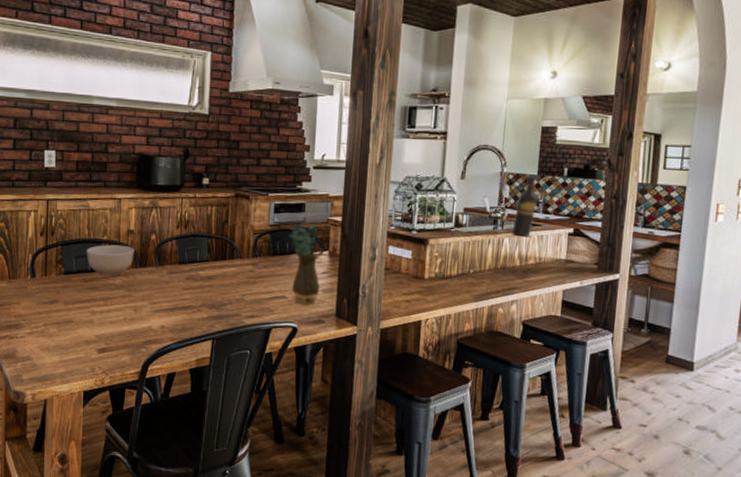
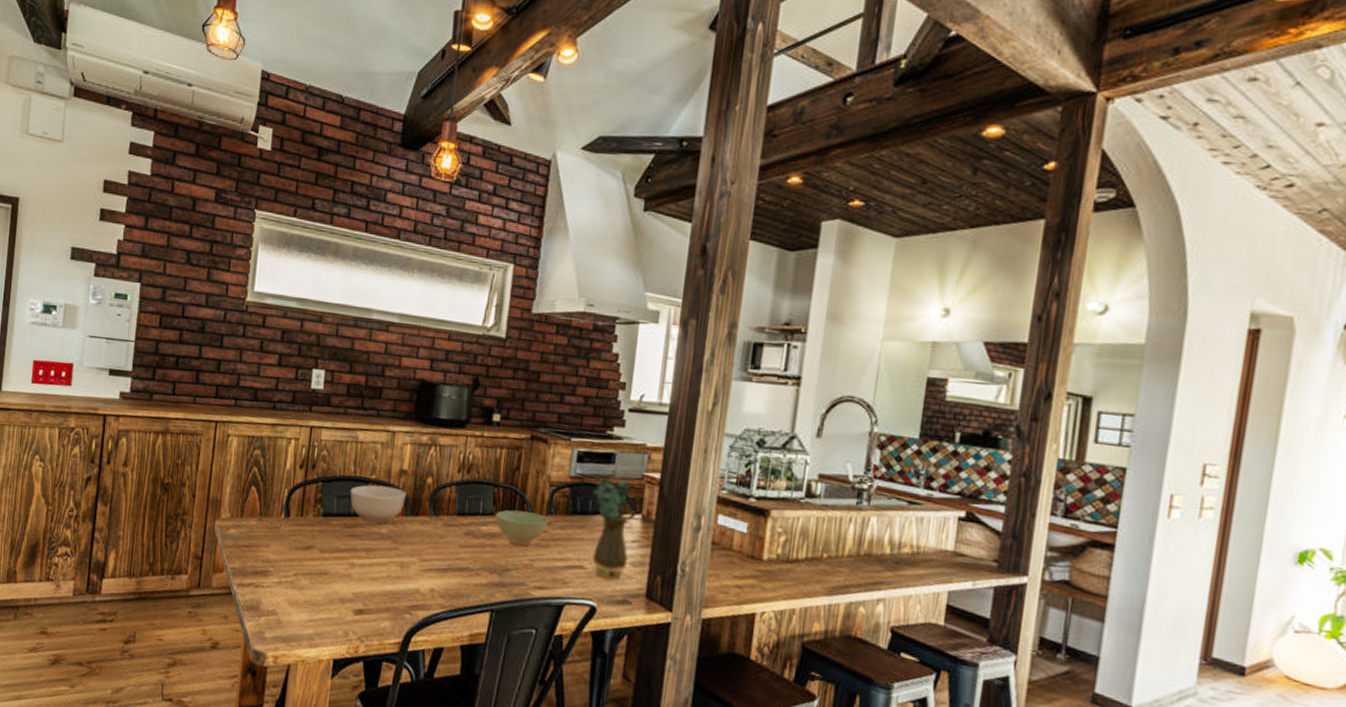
bowl: none [211,256,255,285] -> present [495,510,550,547]
wine bottle: present [512,175,538,237] -> none [881,439,918,518]

